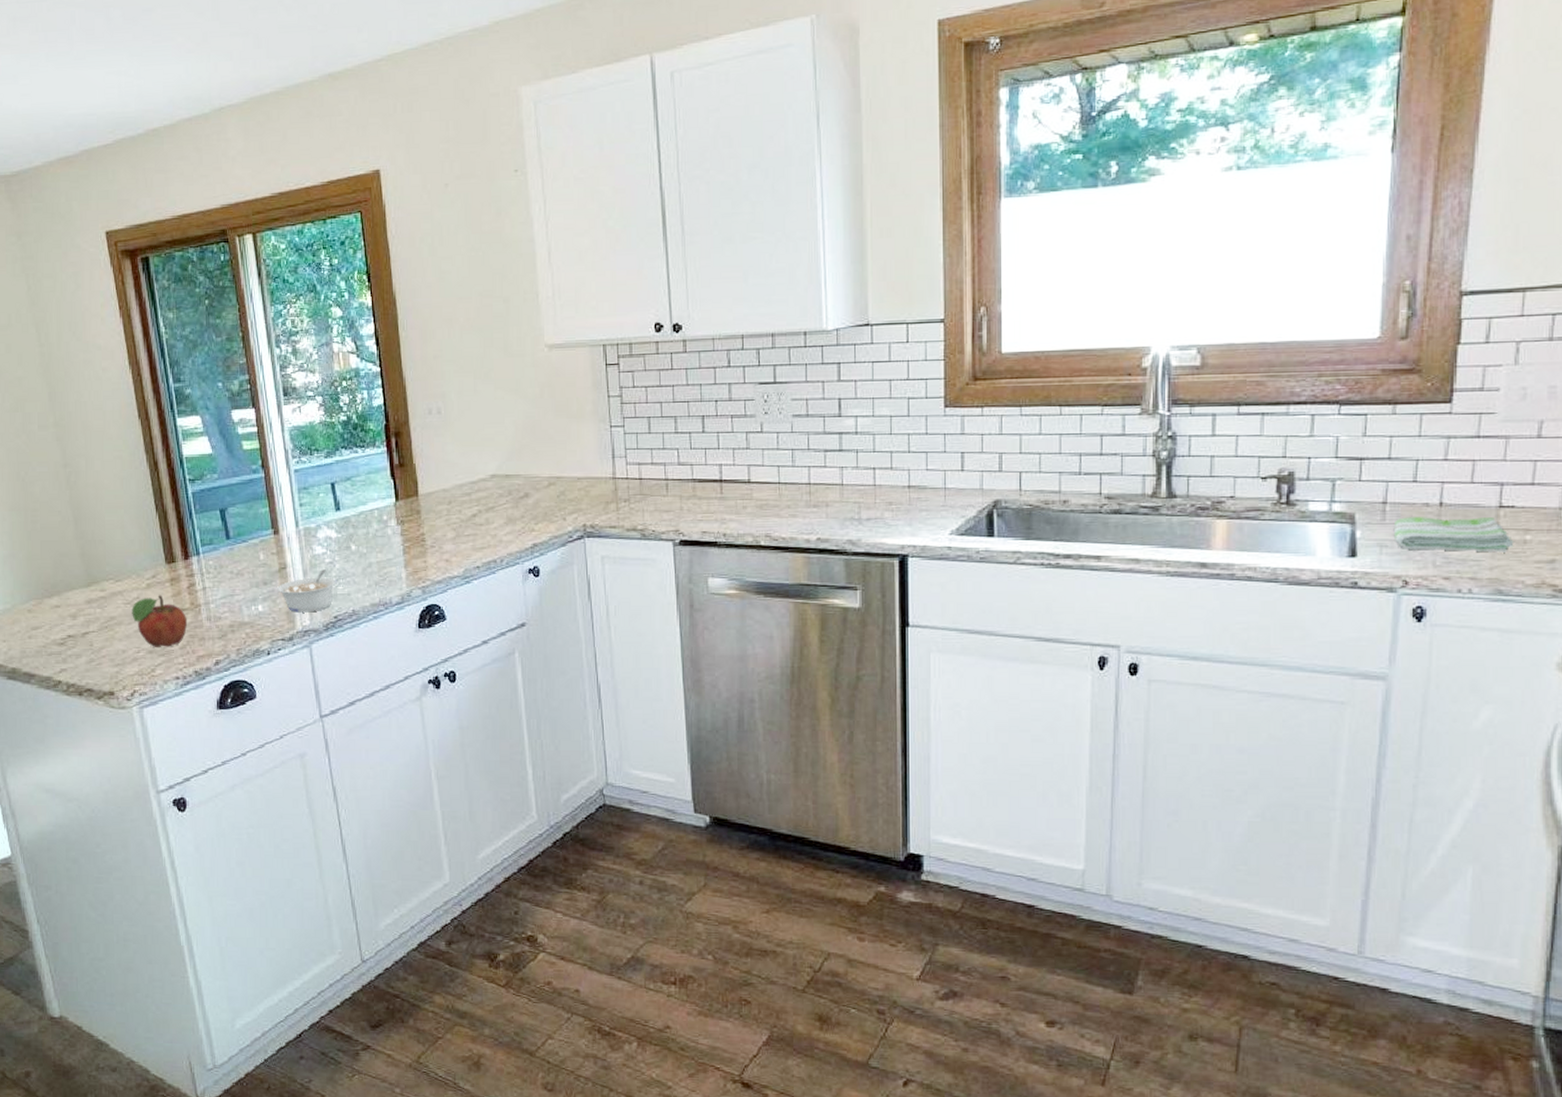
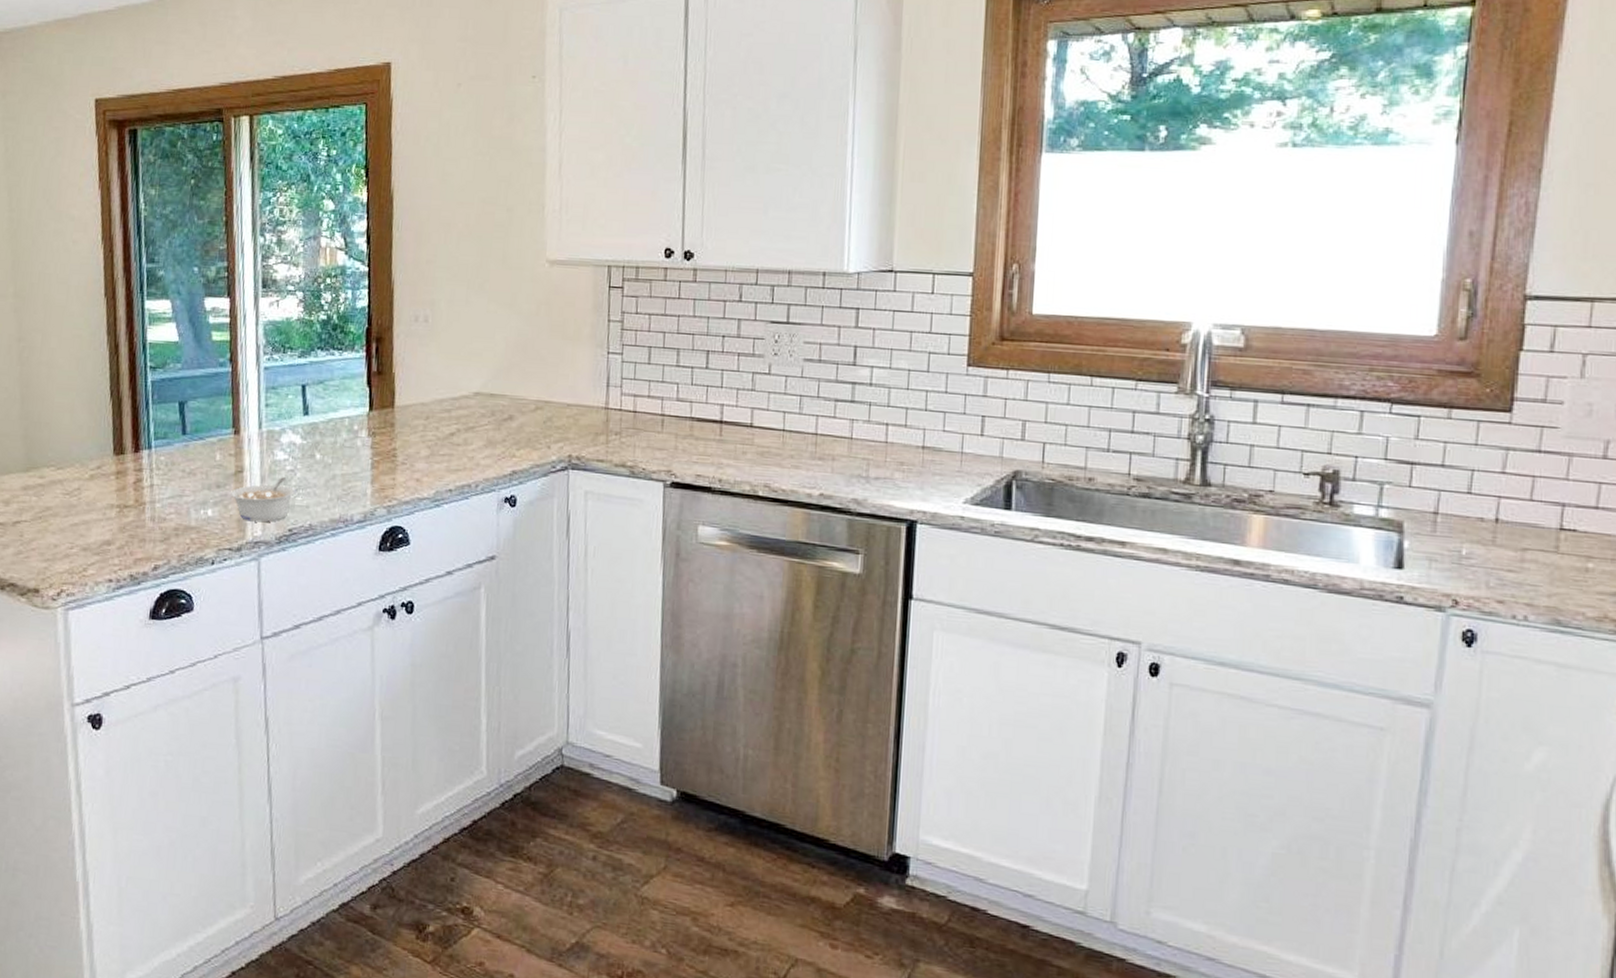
fruit: present [132,595,188,647] -> none [70,488,130,546]
dish towel: present [1393,517,1514,553] -> none [1444,531,1575,580]

